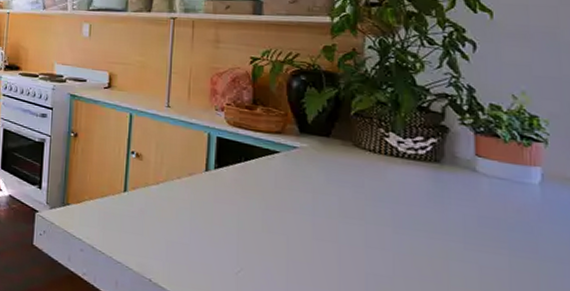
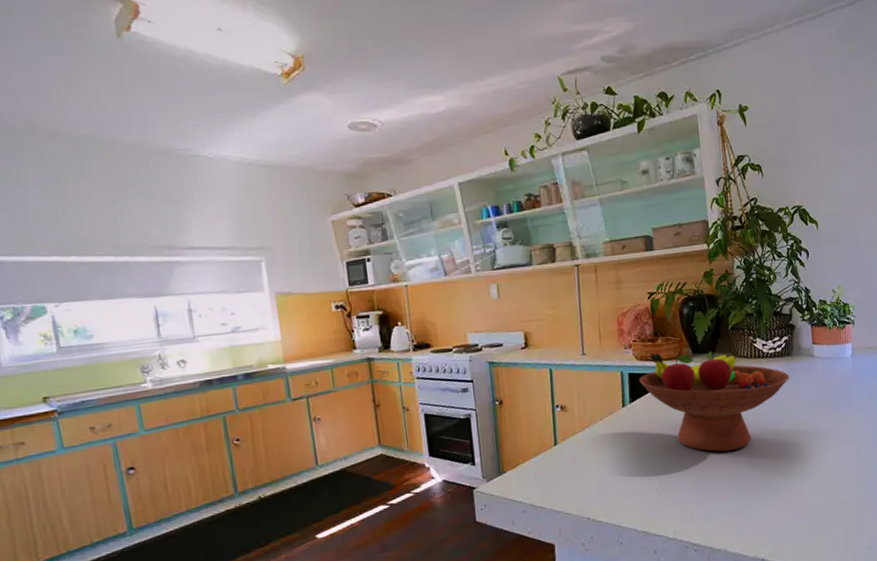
fruit bowl: none [228,121,437,259] -> present [638,351,790,452]

